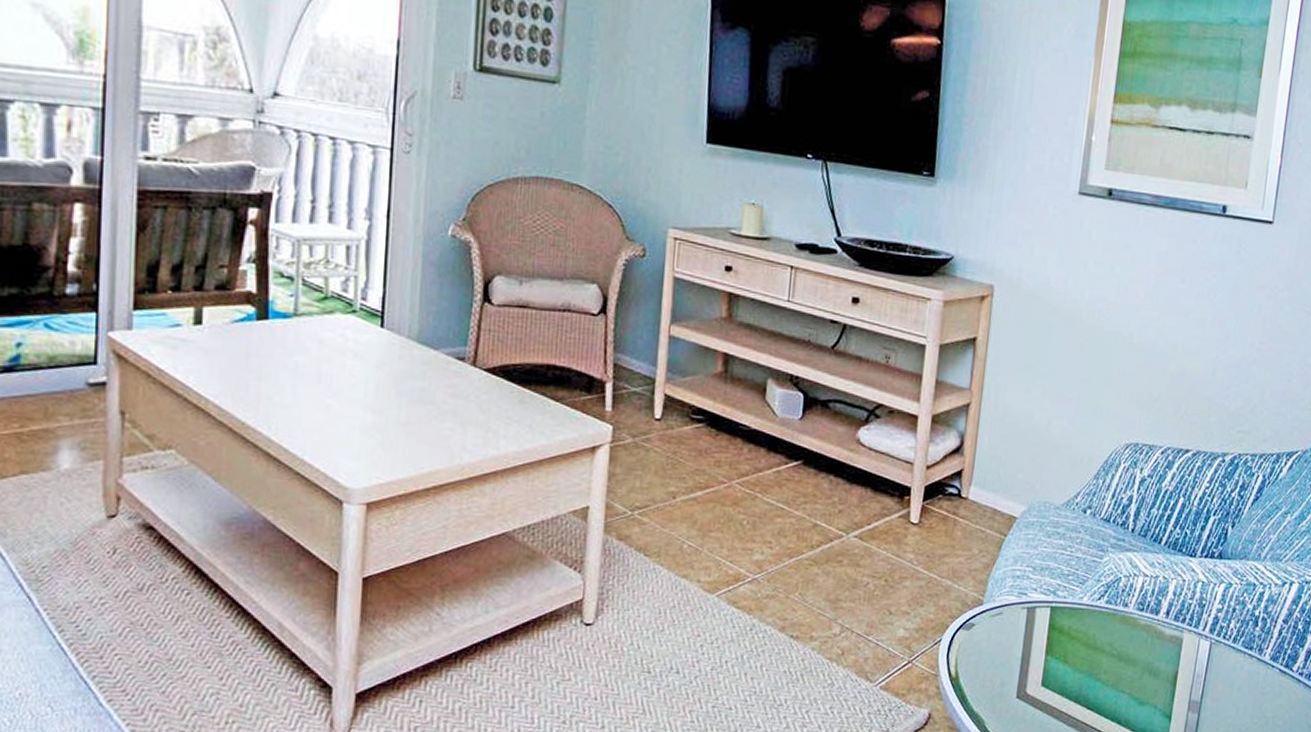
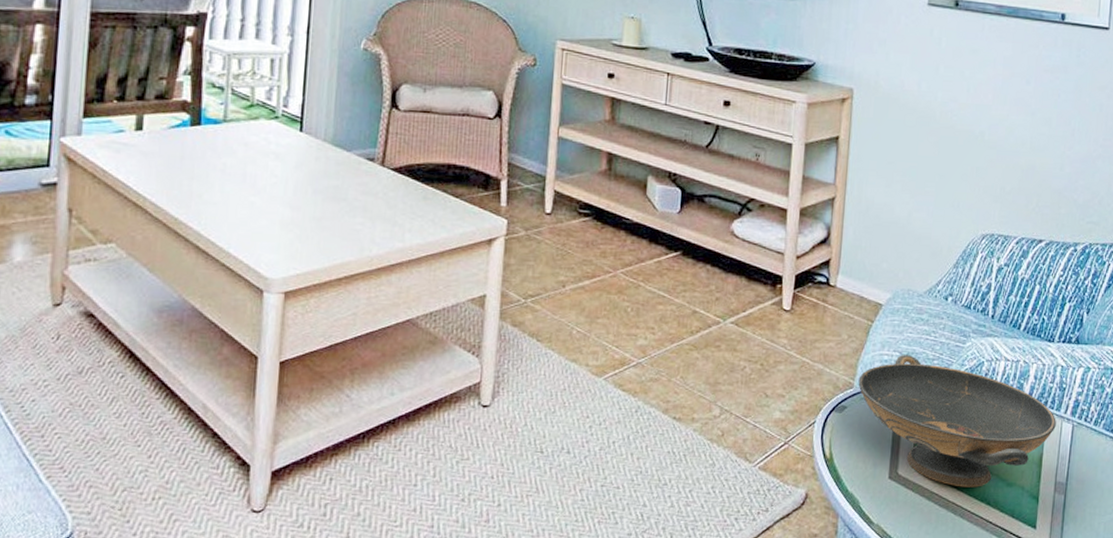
decorative bowl: none [988,569,1194,706] -> present [858,354,1056,487]

